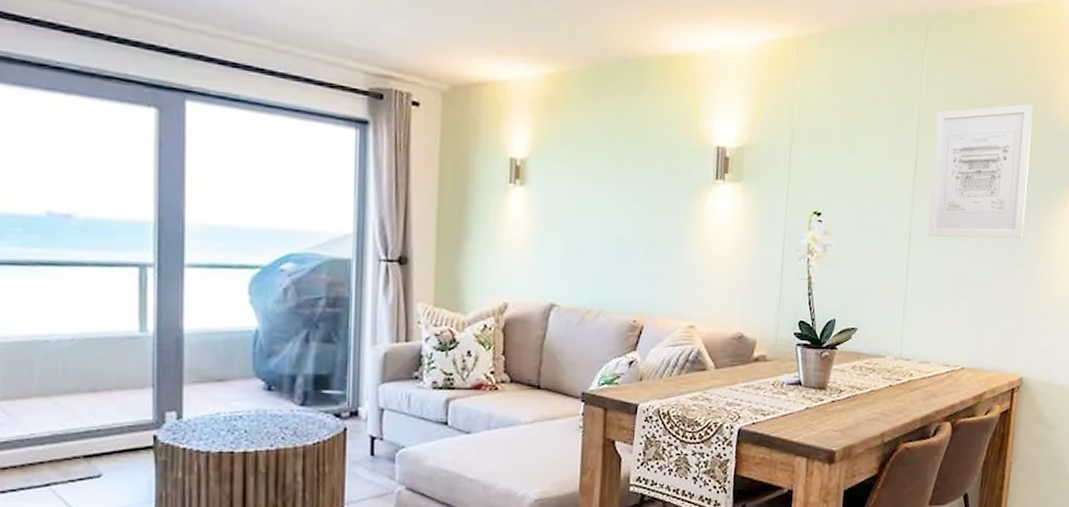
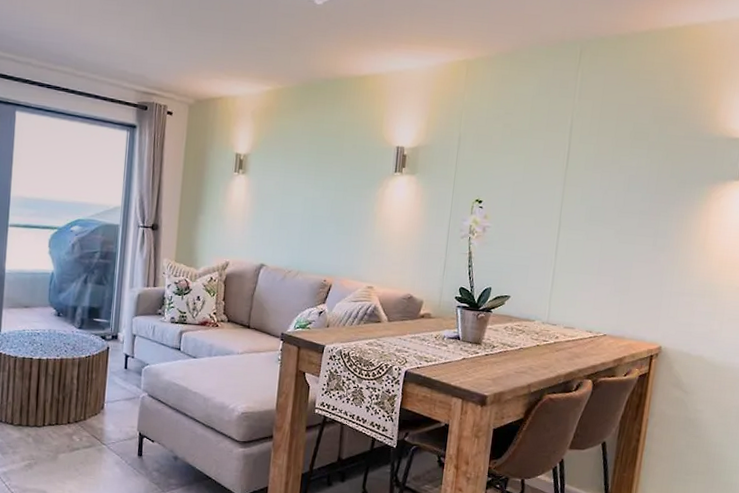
wall art: present [928,104,1034,239] -> none [577,113,679,227]

